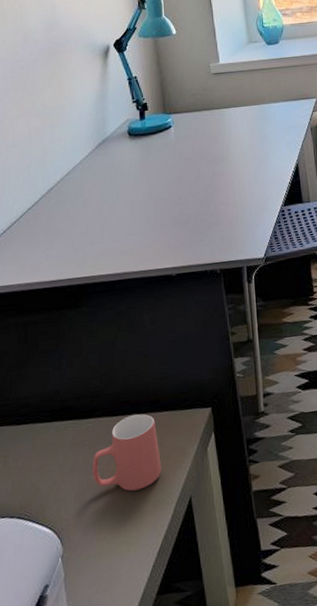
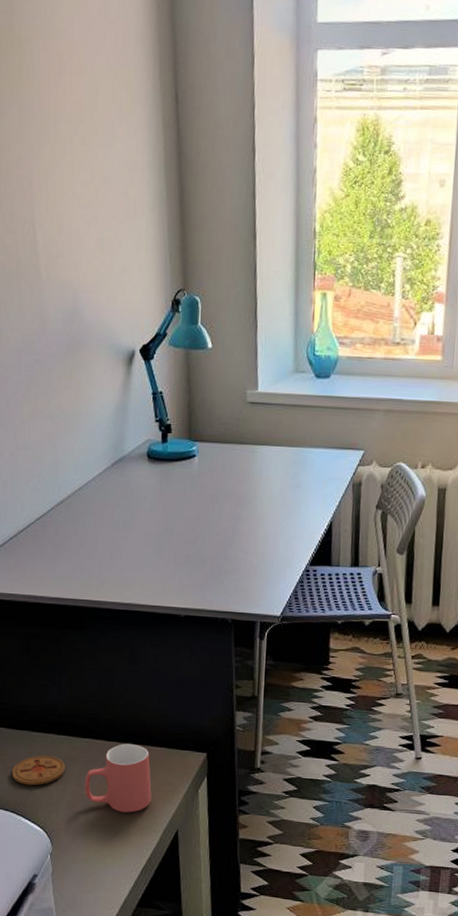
coaster: none [15,445,71,485] -> present [11,755,65,786]

